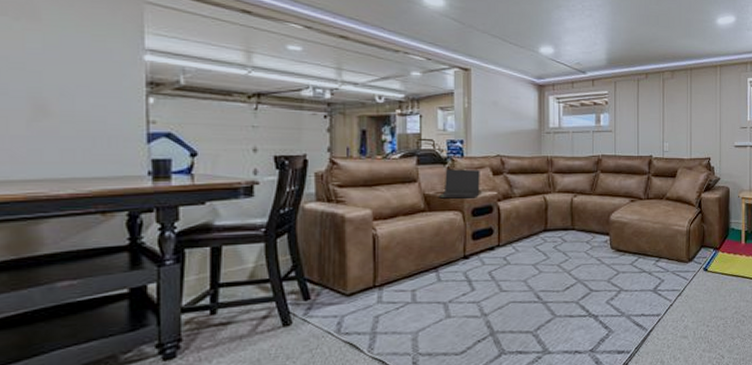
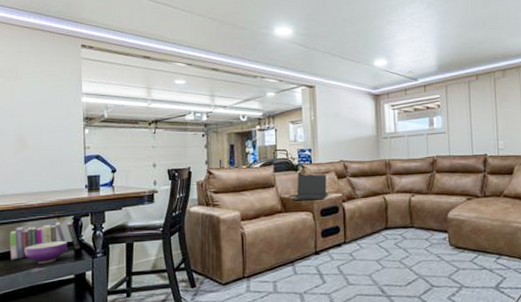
books: none [19,219,139,271] -> present [10,222,81,260]
bowl: none [44,245,118,275] -> present [24,241,68,264]

